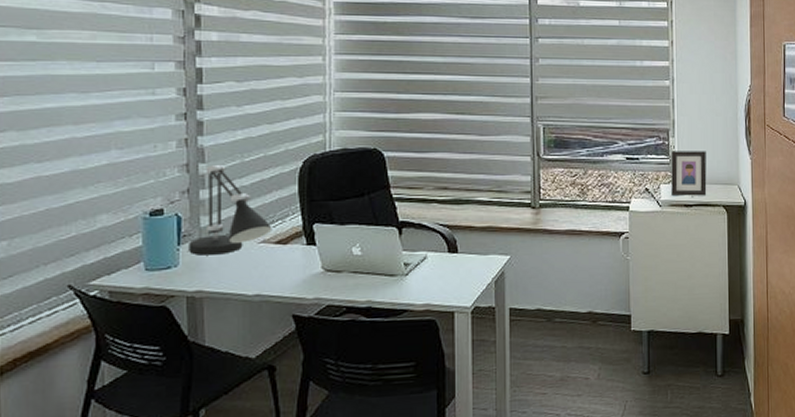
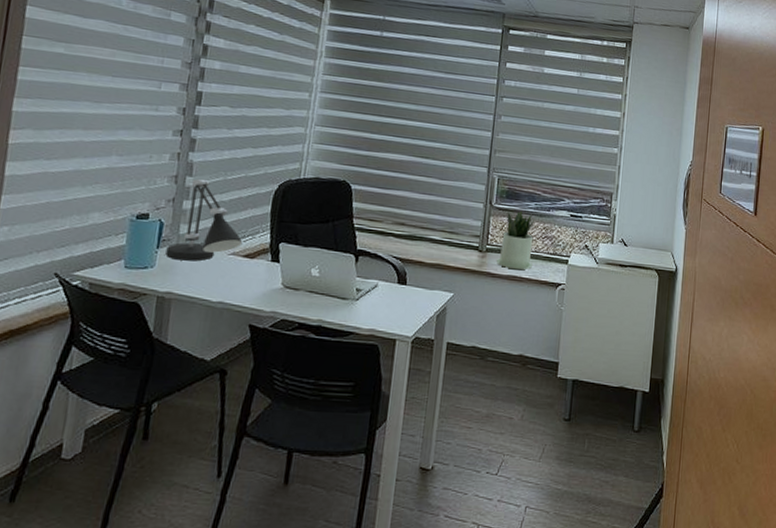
planter: none [551,160,592,223] -> present [496,211,534,270]
picture frame: present [671,151,707,197] -> none [608,213,645,259]

